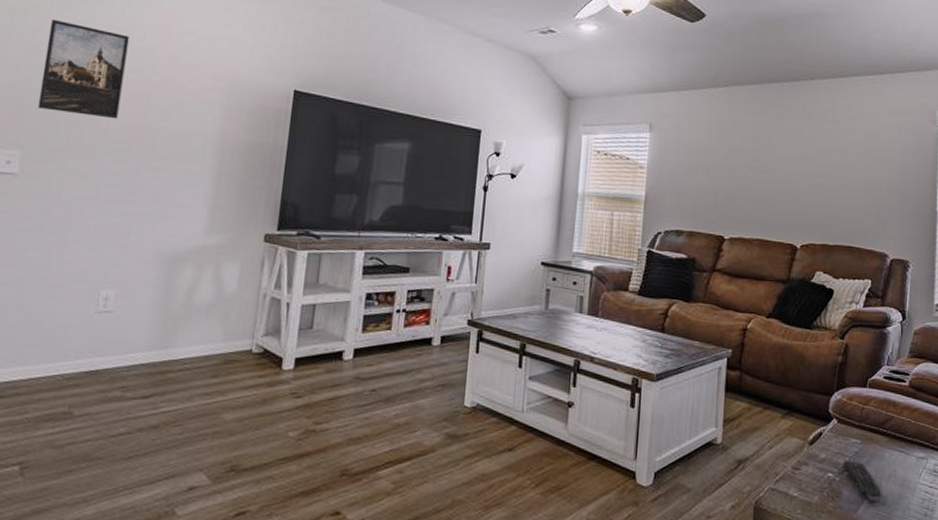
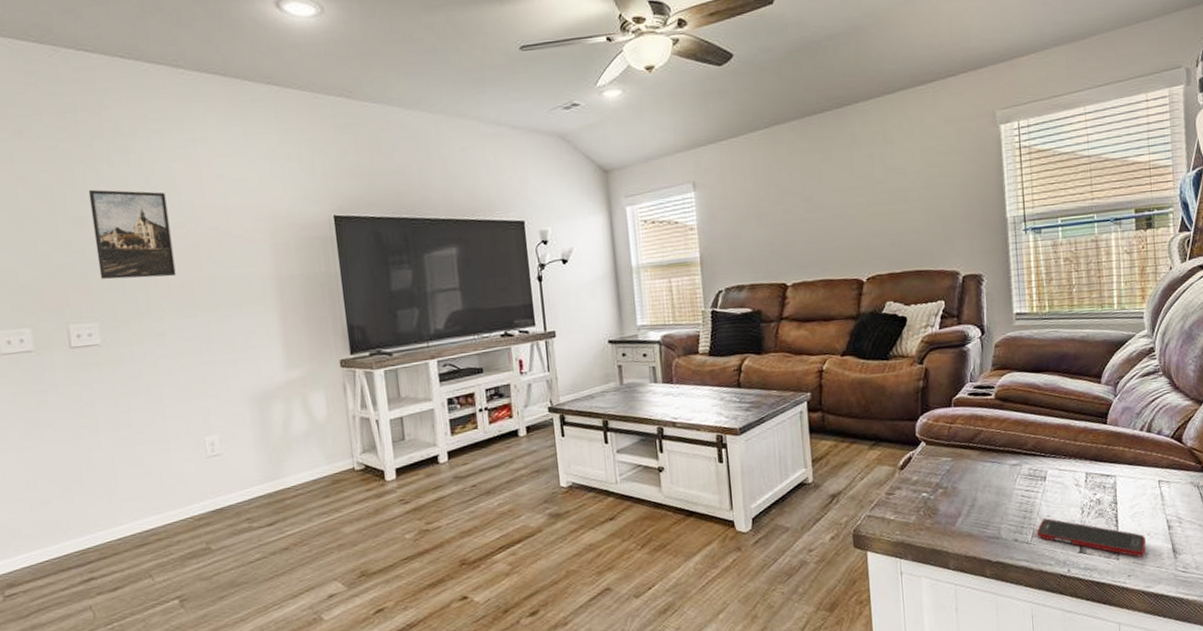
remote control: present [843,460,882,502] -> none [936,478,979,513]

